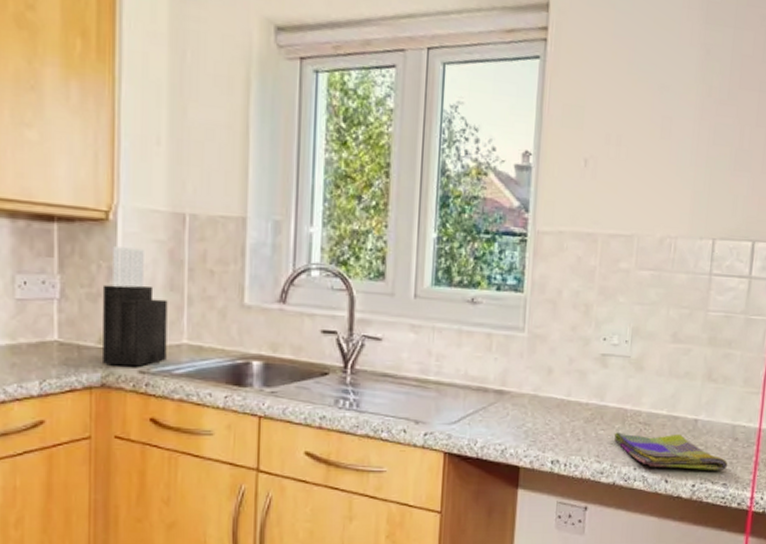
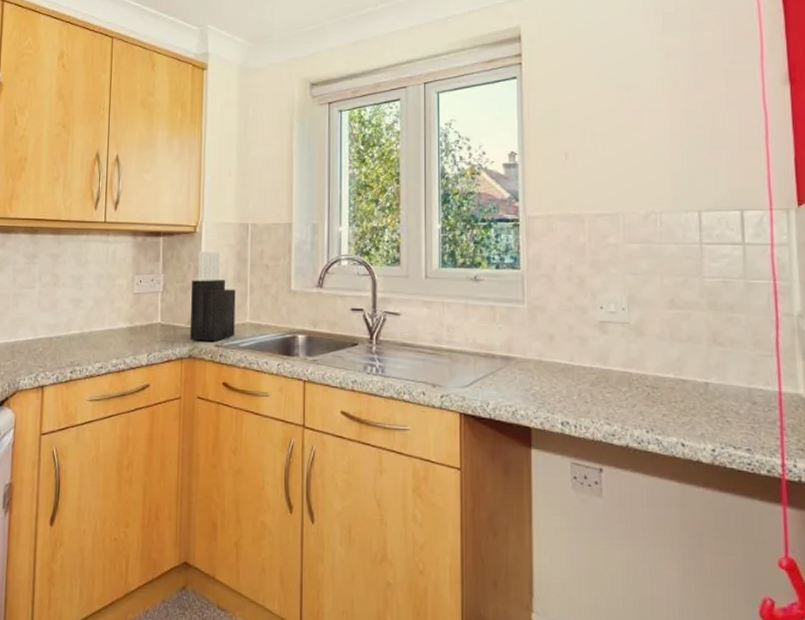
dish towel: present [614,432,728,470] -> none [621,395,750,435]

